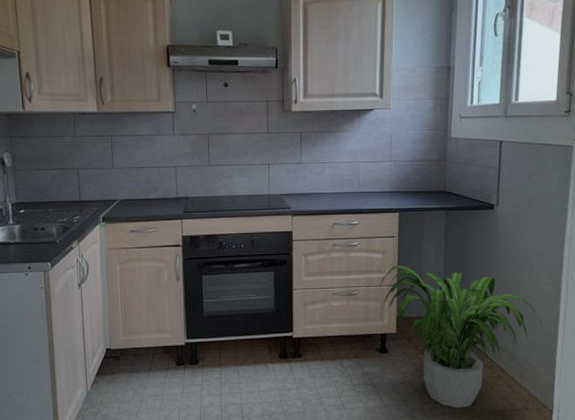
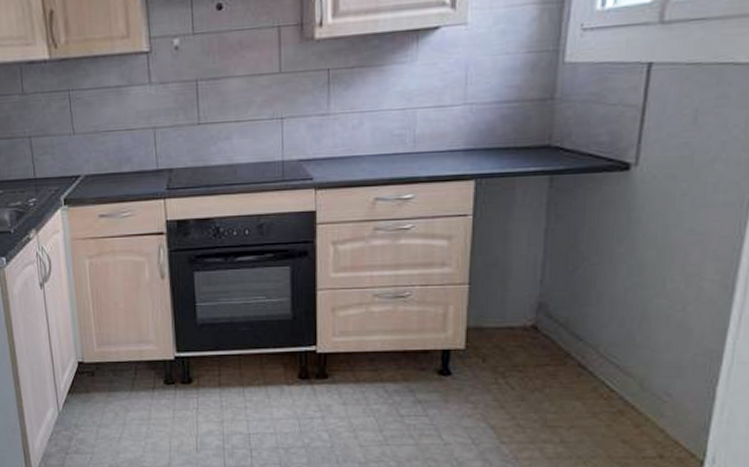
potted plant: present [380,265,542,408] -> none [442,255,698,452]

